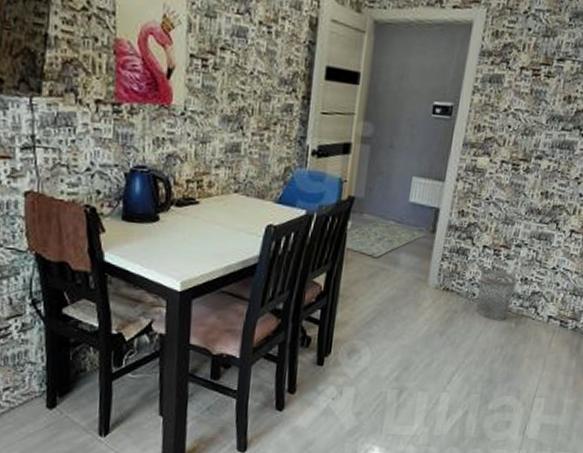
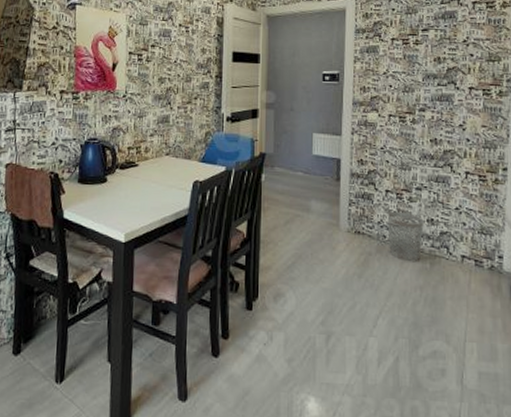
rug: present [345,221,427,258] -> none [260,173,333,206]

